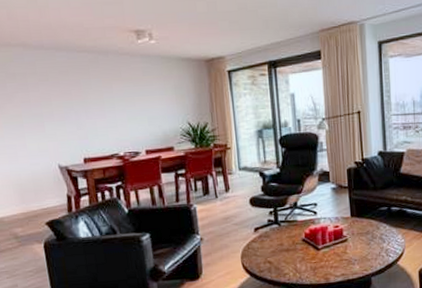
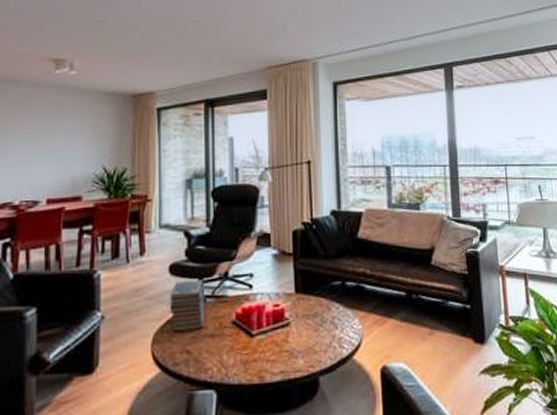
book stack: none [251,209,281,249] -> present [169,279,205,333]

